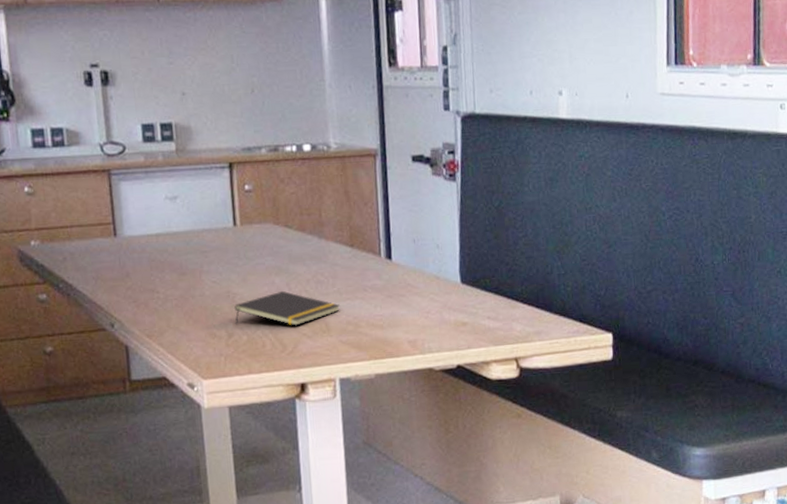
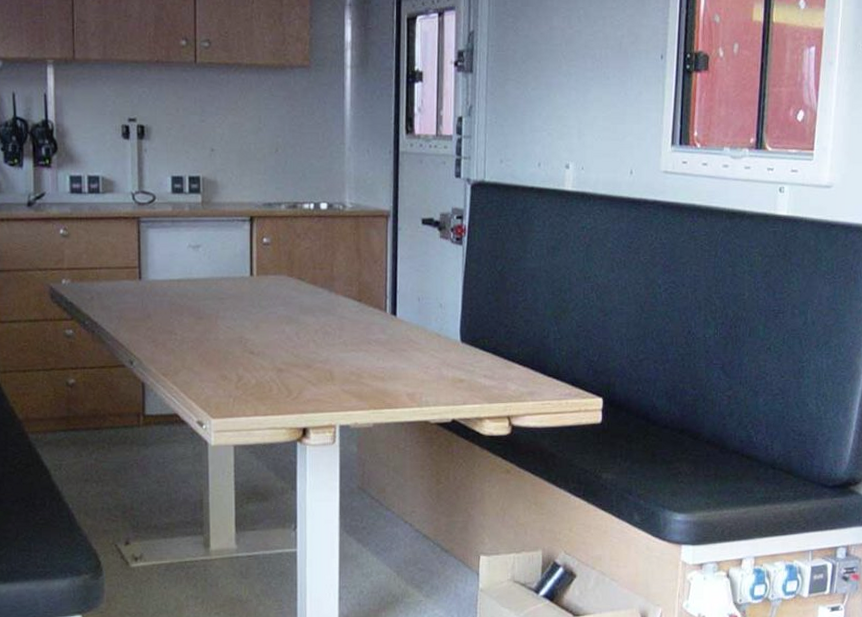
notepad: present [234,290,340,326] -> none [245,339,344,373]

